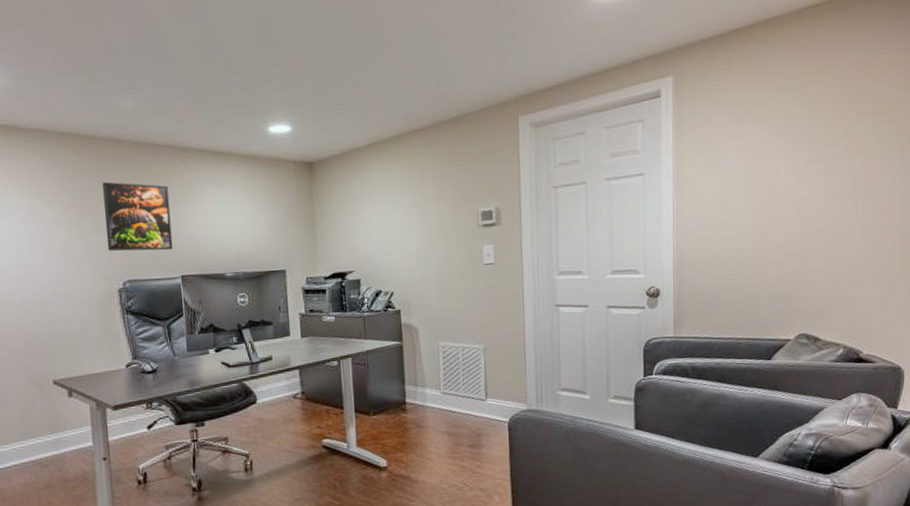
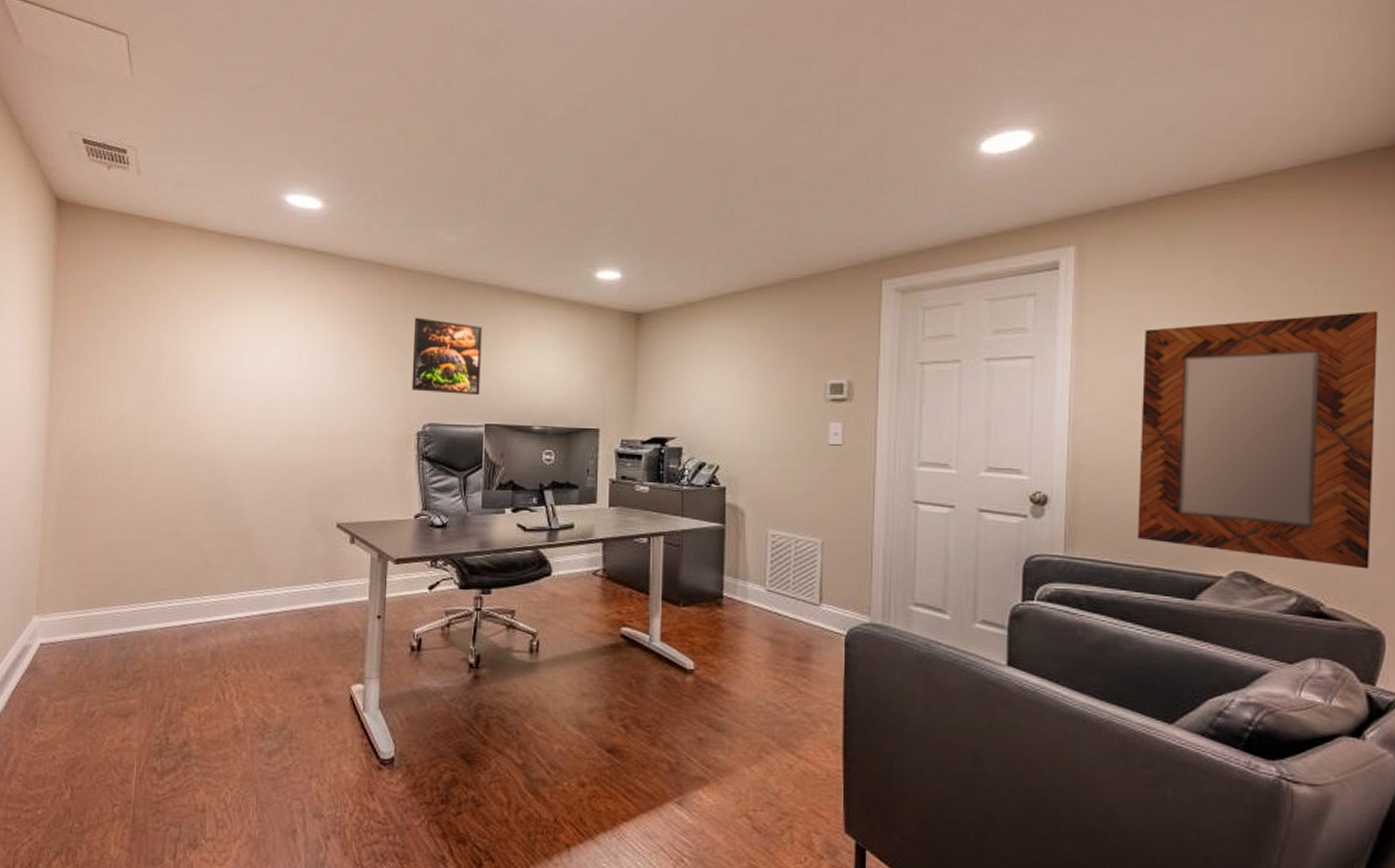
home mirror: none [727,116,899,321] -> present [1138,311,1378,569]

